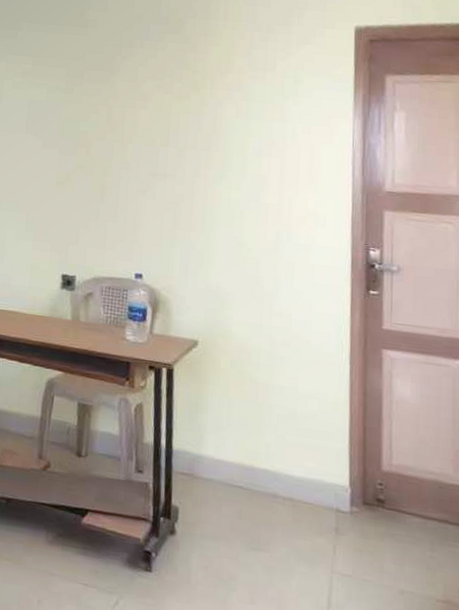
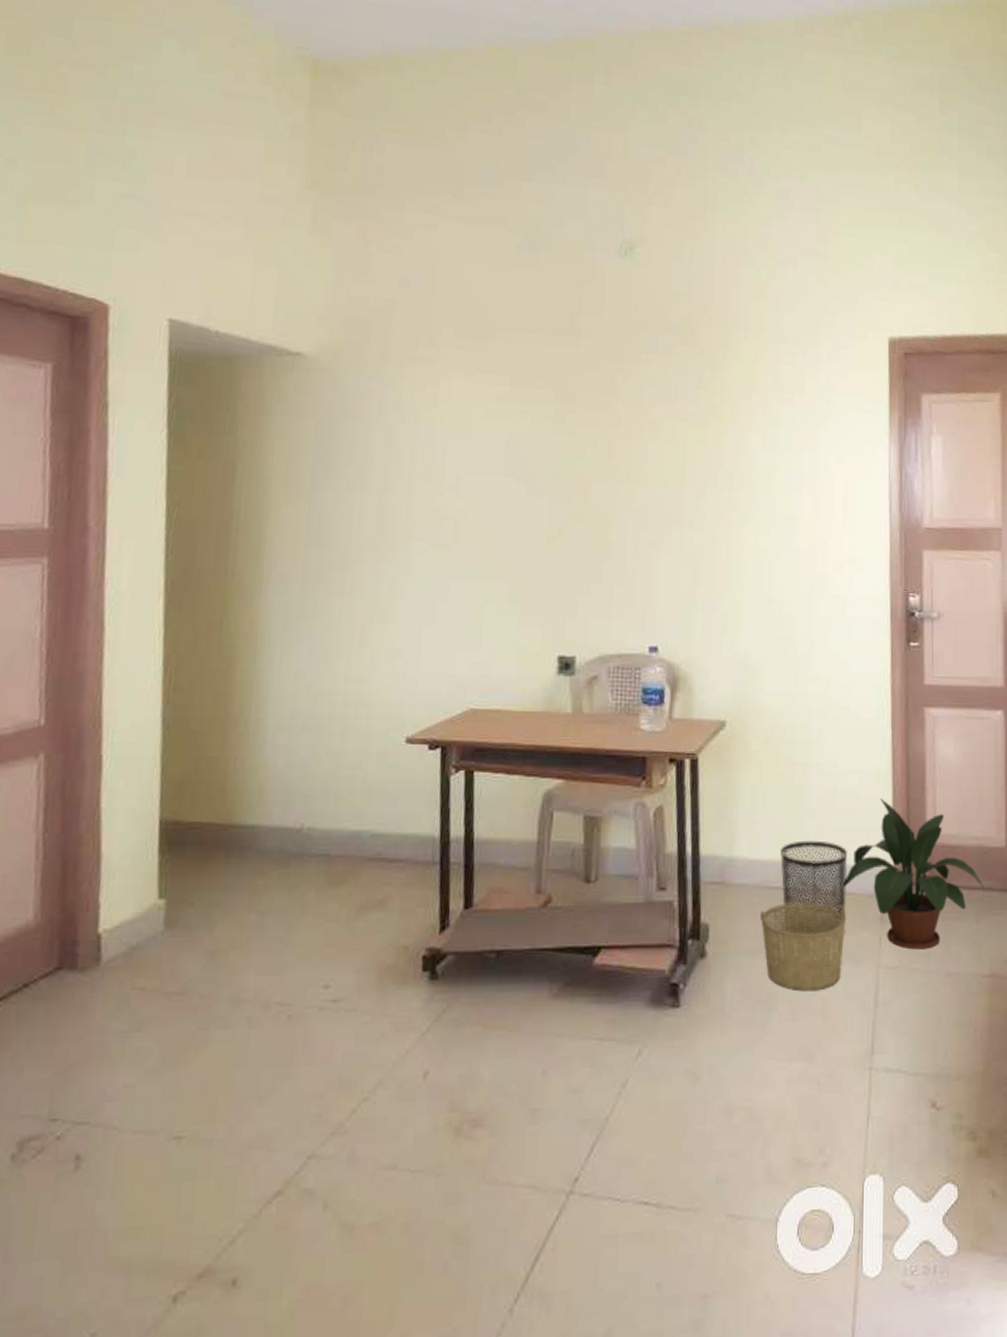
basket: none [224,501,303,582] -> present [761,902,847,992]
waste bin: none [243,450,306,538] -> present [780,840,848,937]
potted plant: none [300,424,441,565] -> present [842,798,985,950]

